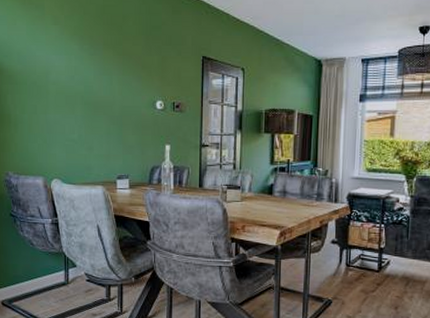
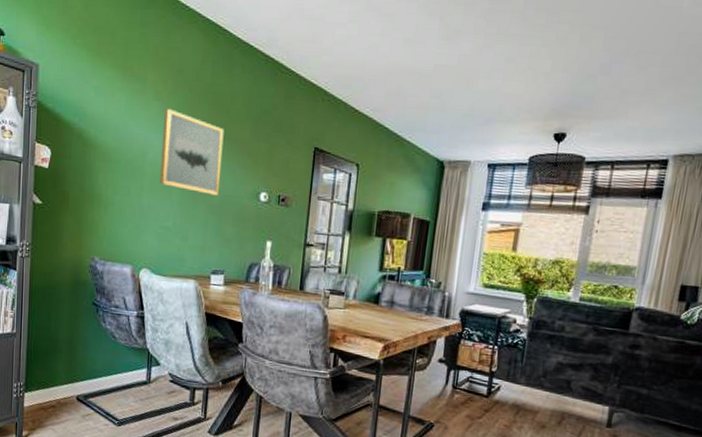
wall art: none [62,32,119,107] -> present [159,109,224,195]

